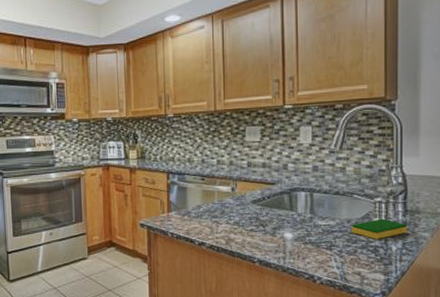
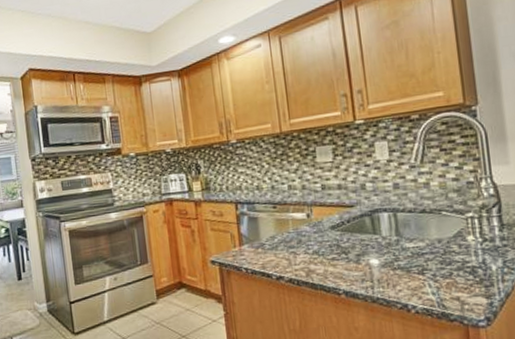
dish sponge: present [352,218,407,239] -> none [443,235,506,259]

